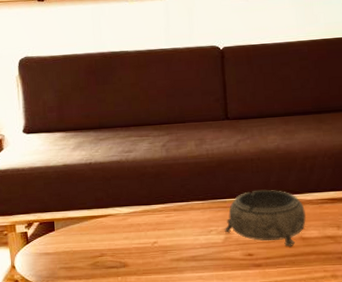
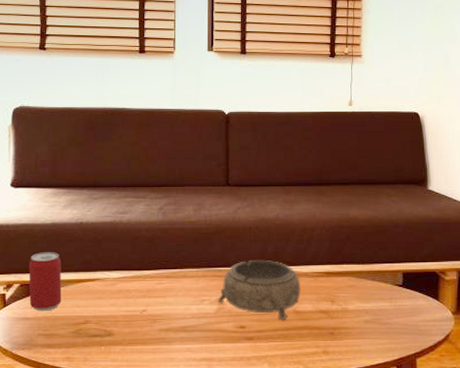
beer can: none [46,192,78,247] -> present [29,252,62,311]

